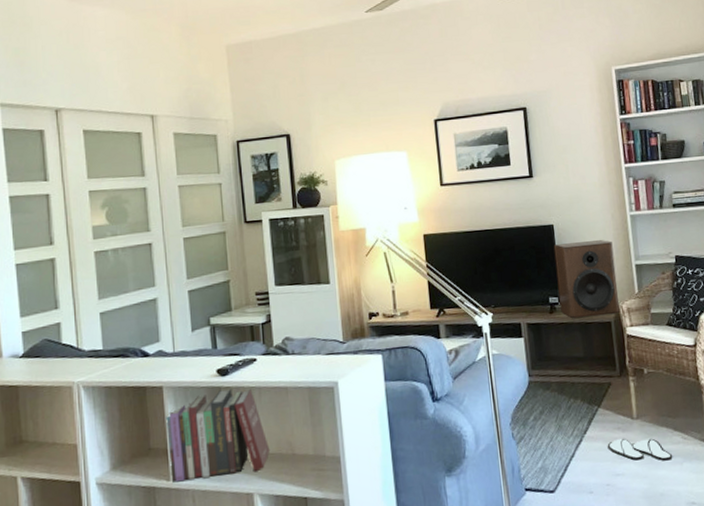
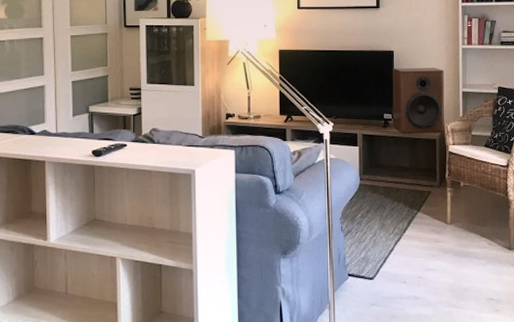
books: present [166,388,271,484] -> none [46,168,133,243]
slippers: present [607,438,673,461] -> none [422,239,478,262]

